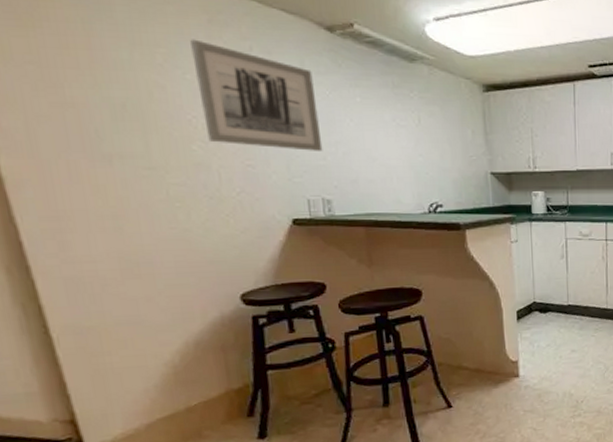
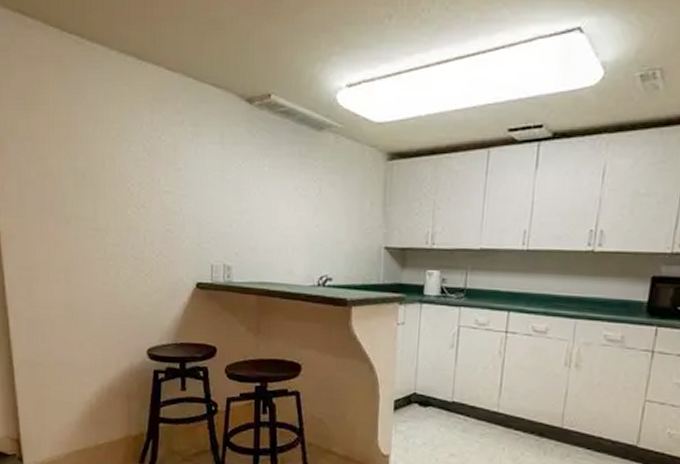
wall art: present [190,39,323,151] -> none [137,115,230,219]

